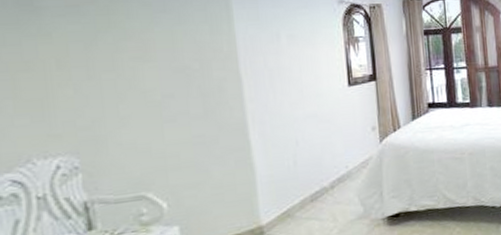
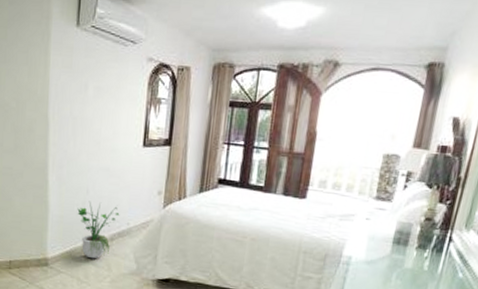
potted plant: none [288,151,336,214] -> present [77,201,120,259]

